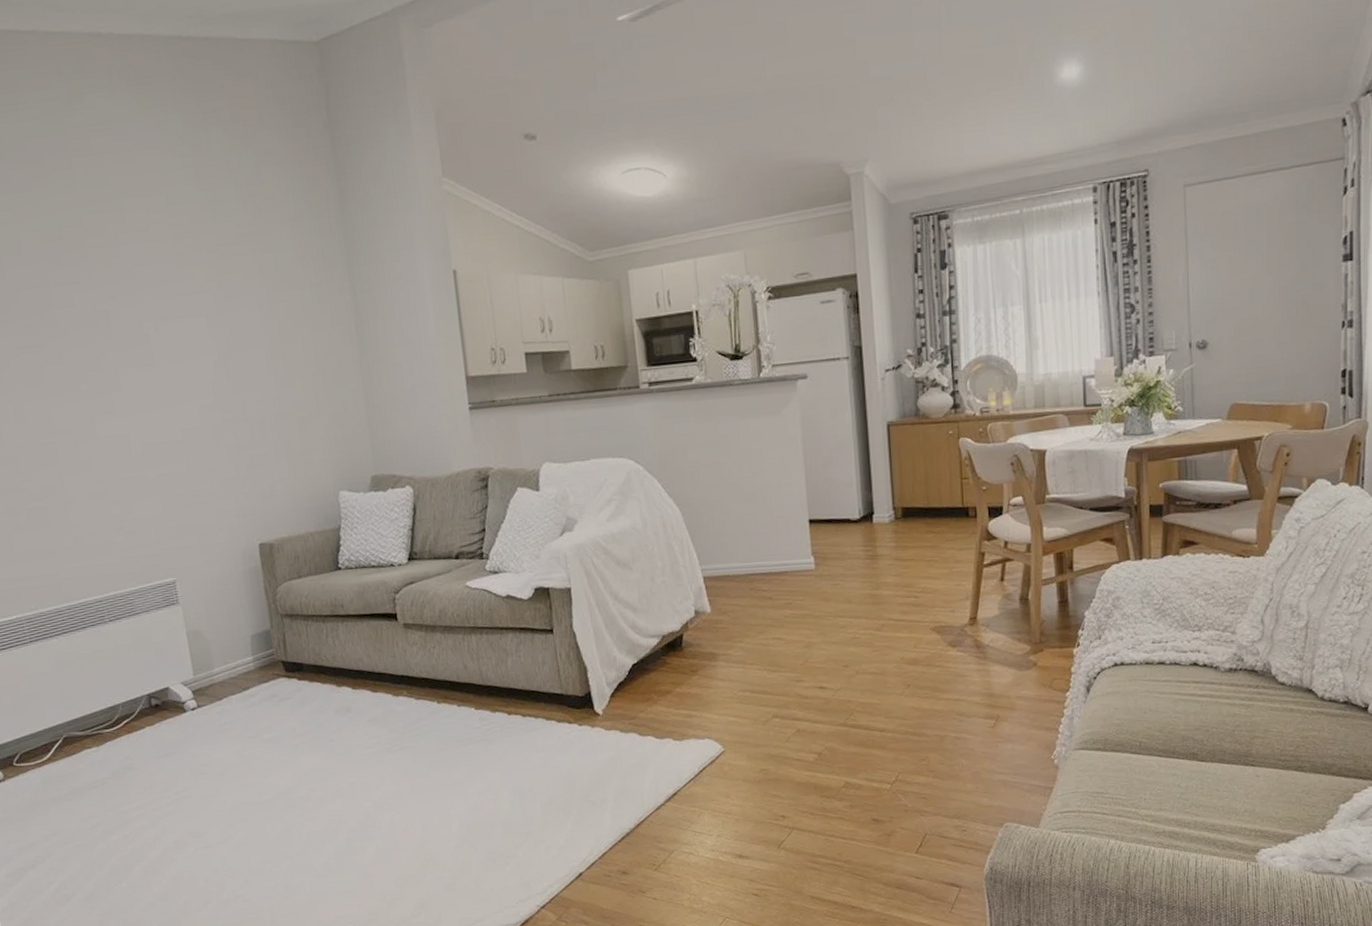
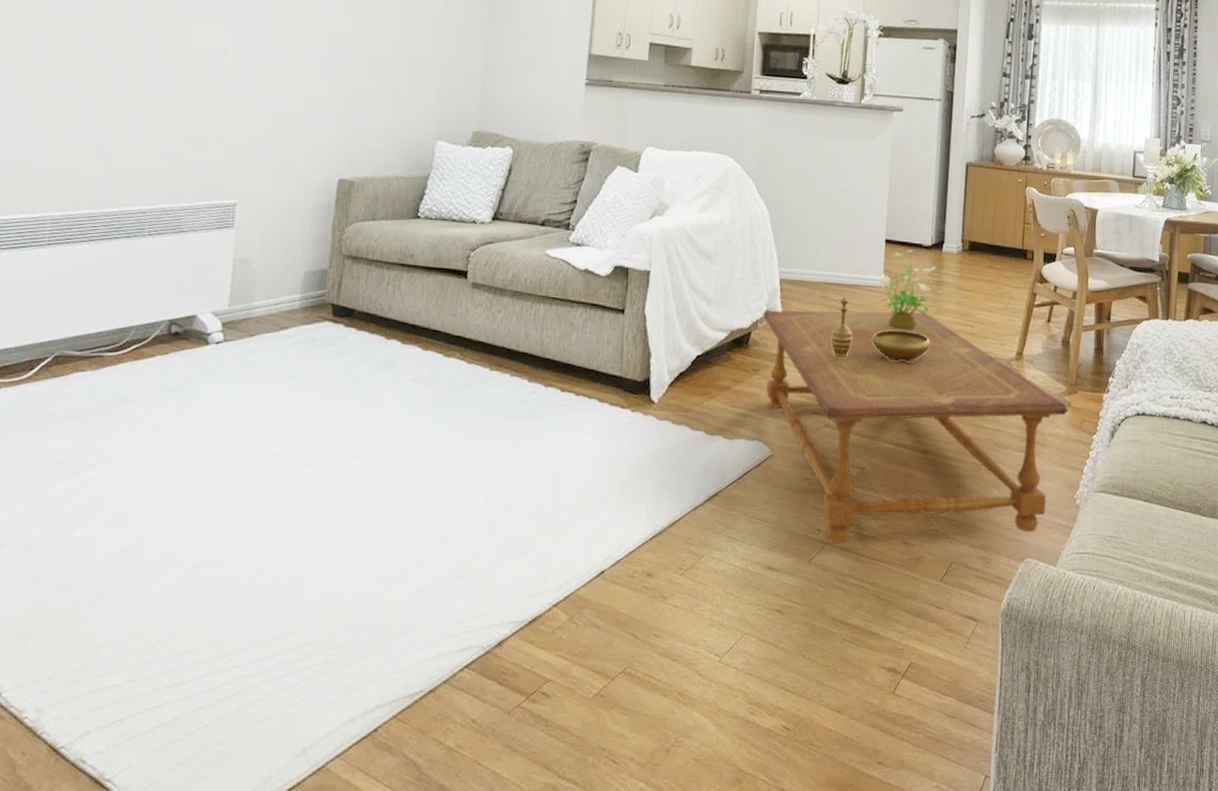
coffee table: none [691,590,1036,828] -> present [762,310,1069,543]
decorative bowl: none [766,586,874,648] -> present [831,297,931,362]
potted plant: none [808,526,874,610] -> present [879,249,938,329]

